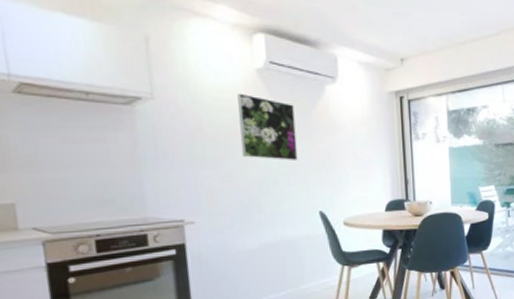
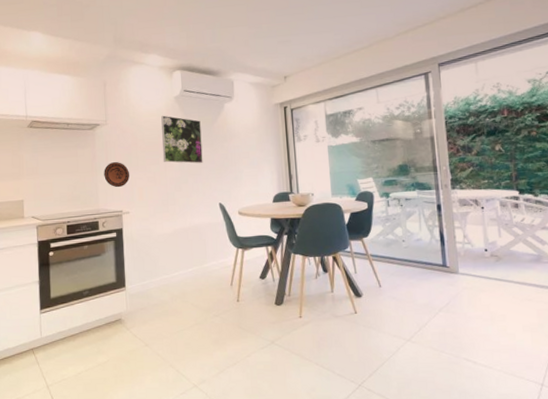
decorative plate: none [152,153,194,189] -> present [104,162,130,188]

